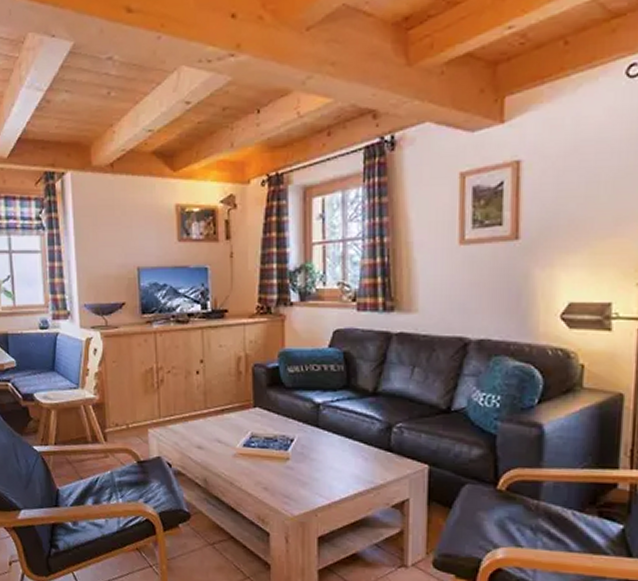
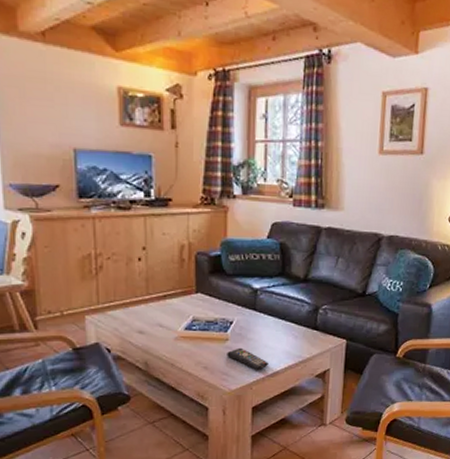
remote control: none [288,468,335,495] -> present [227,347,269,370]

